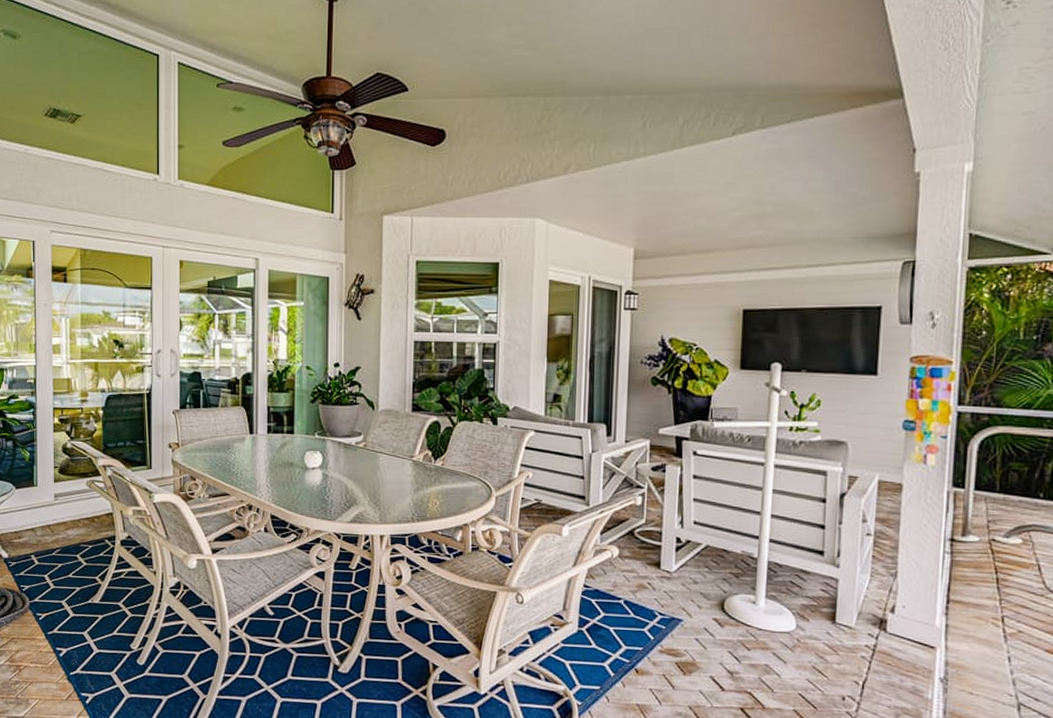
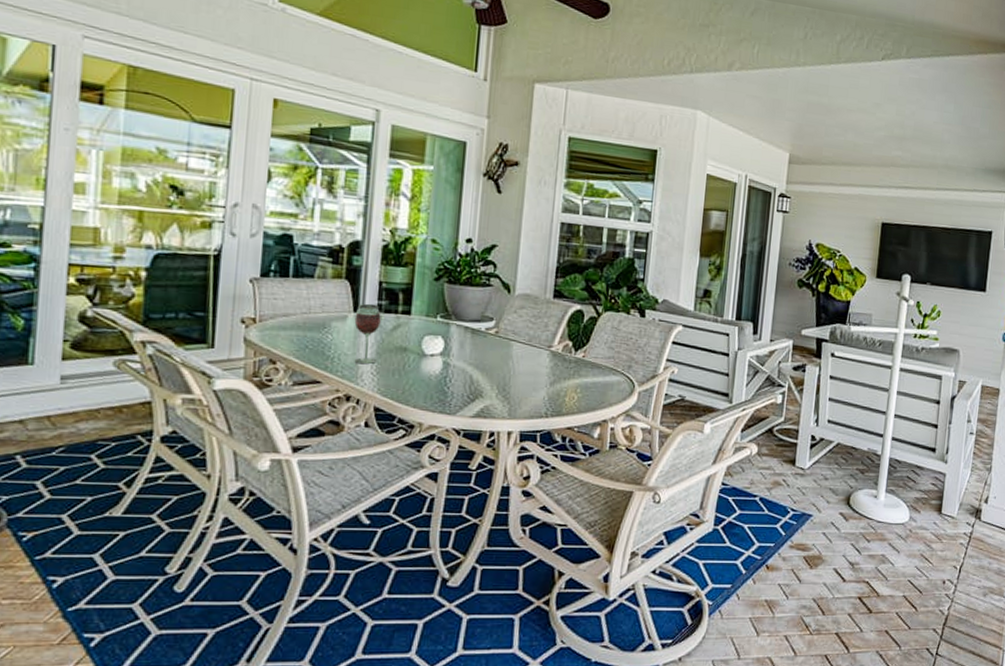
wineglass: none [251,426,271,478] -> present [354,303,381,365]

